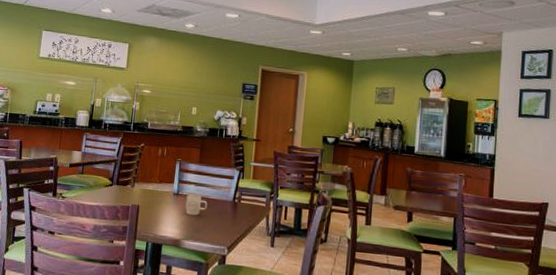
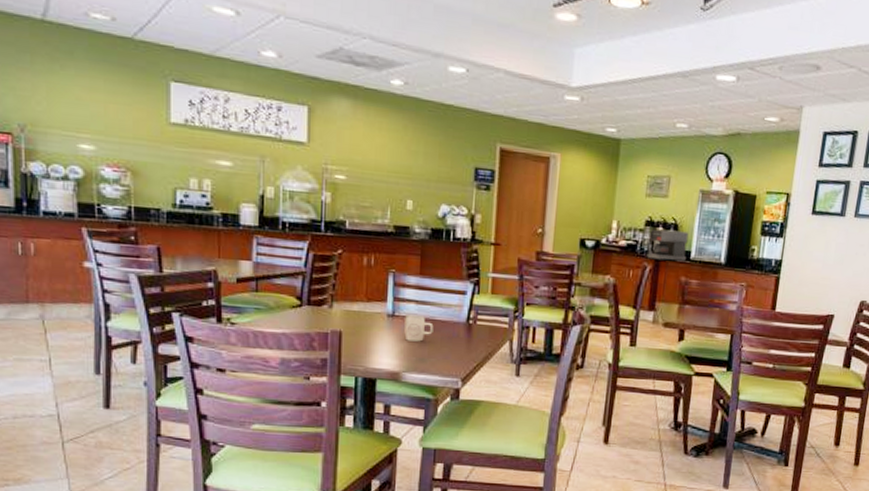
coffee maker: none [377,128,412,156] -> present [646,228,689,262]

